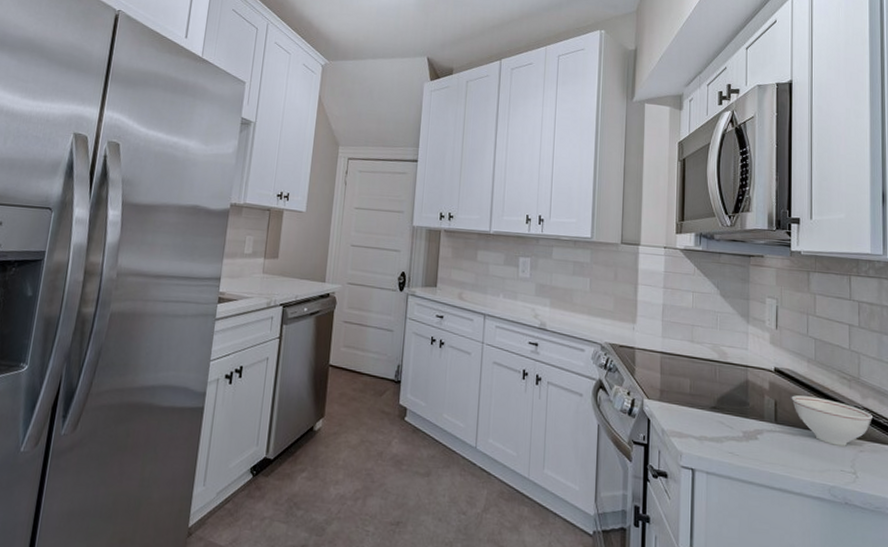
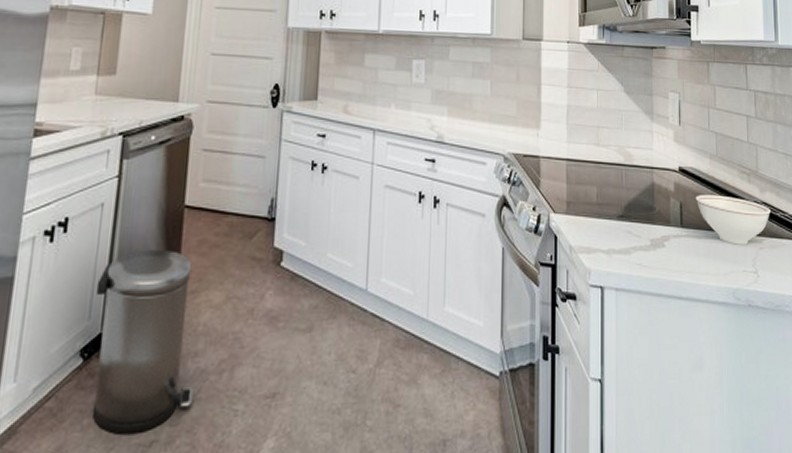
pedal bin: none [259,396,335,539] -> present [92,249,193,436]

